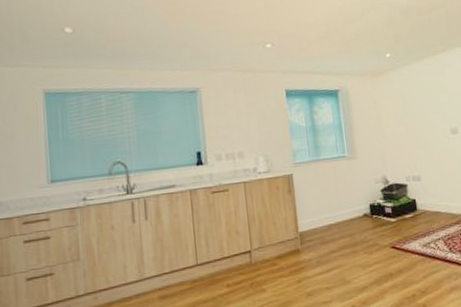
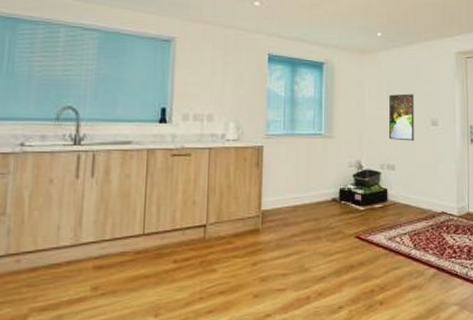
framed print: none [406,107,436,153] -> present [389,93,414,142]

